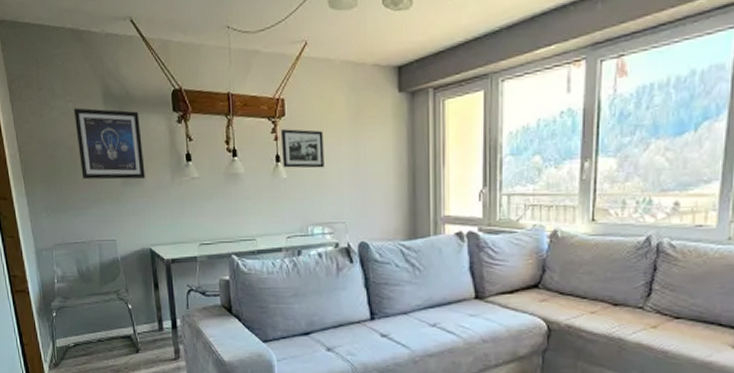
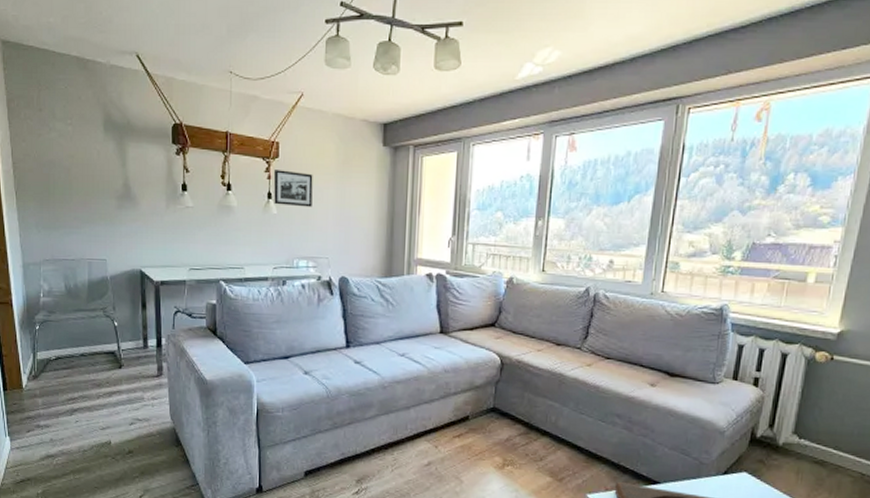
wall art: present [73,107,146,180] -> none [72,131,141,203]

